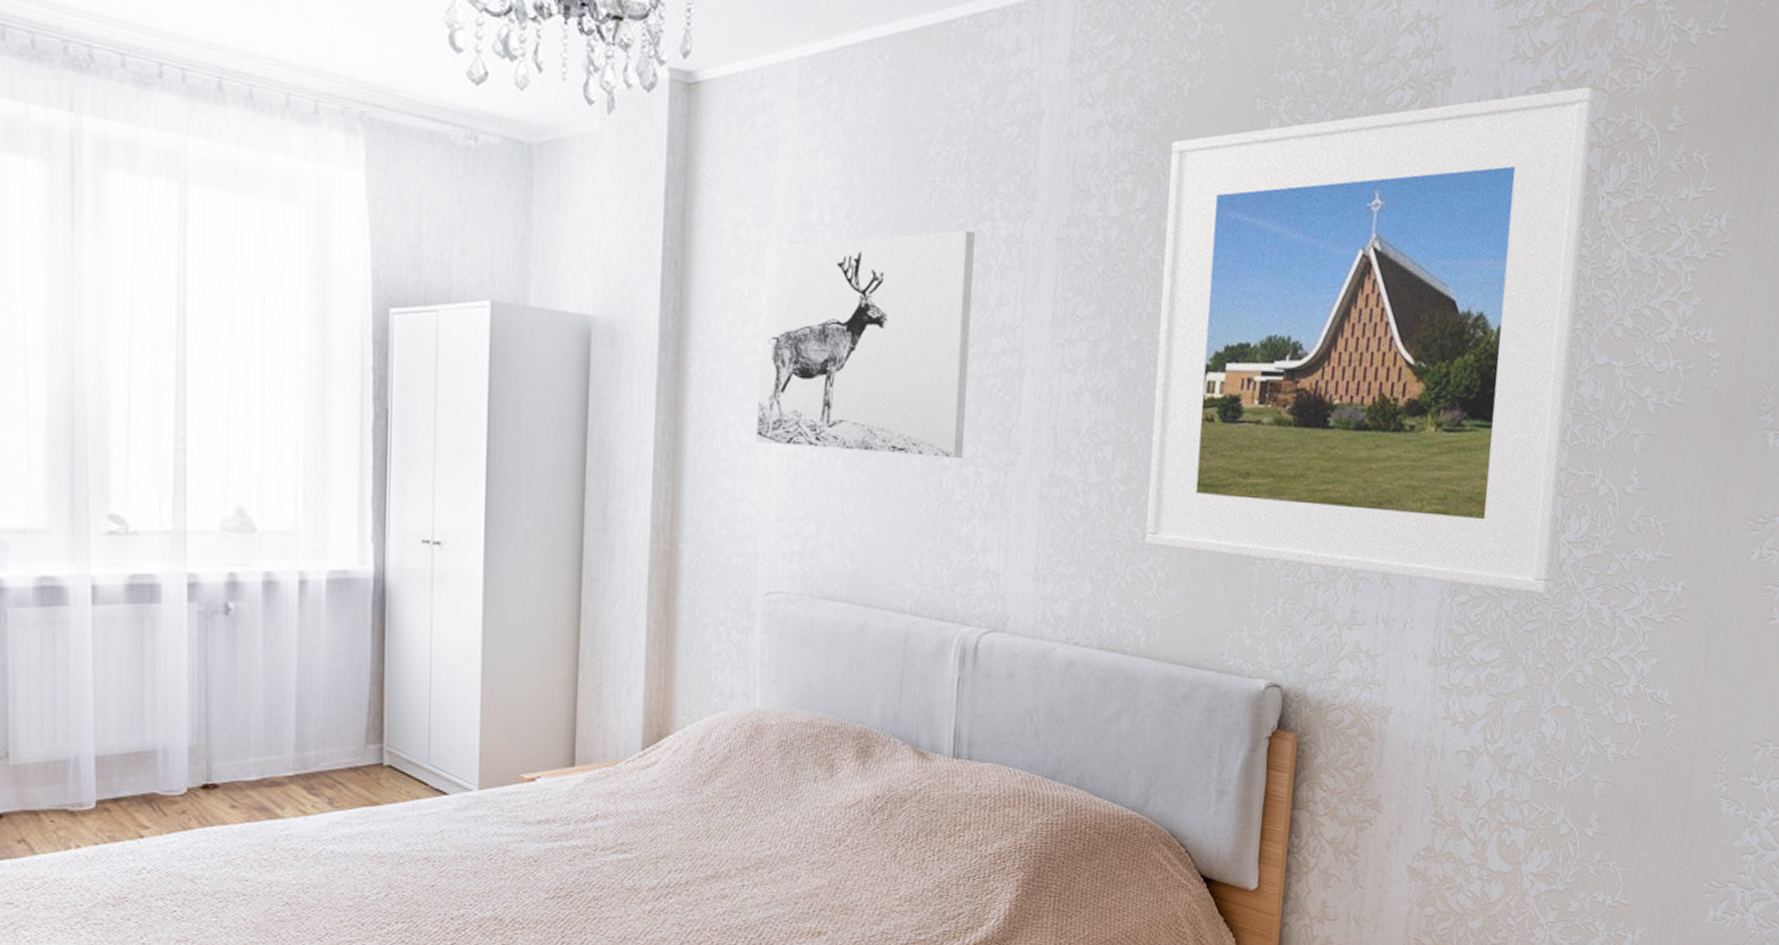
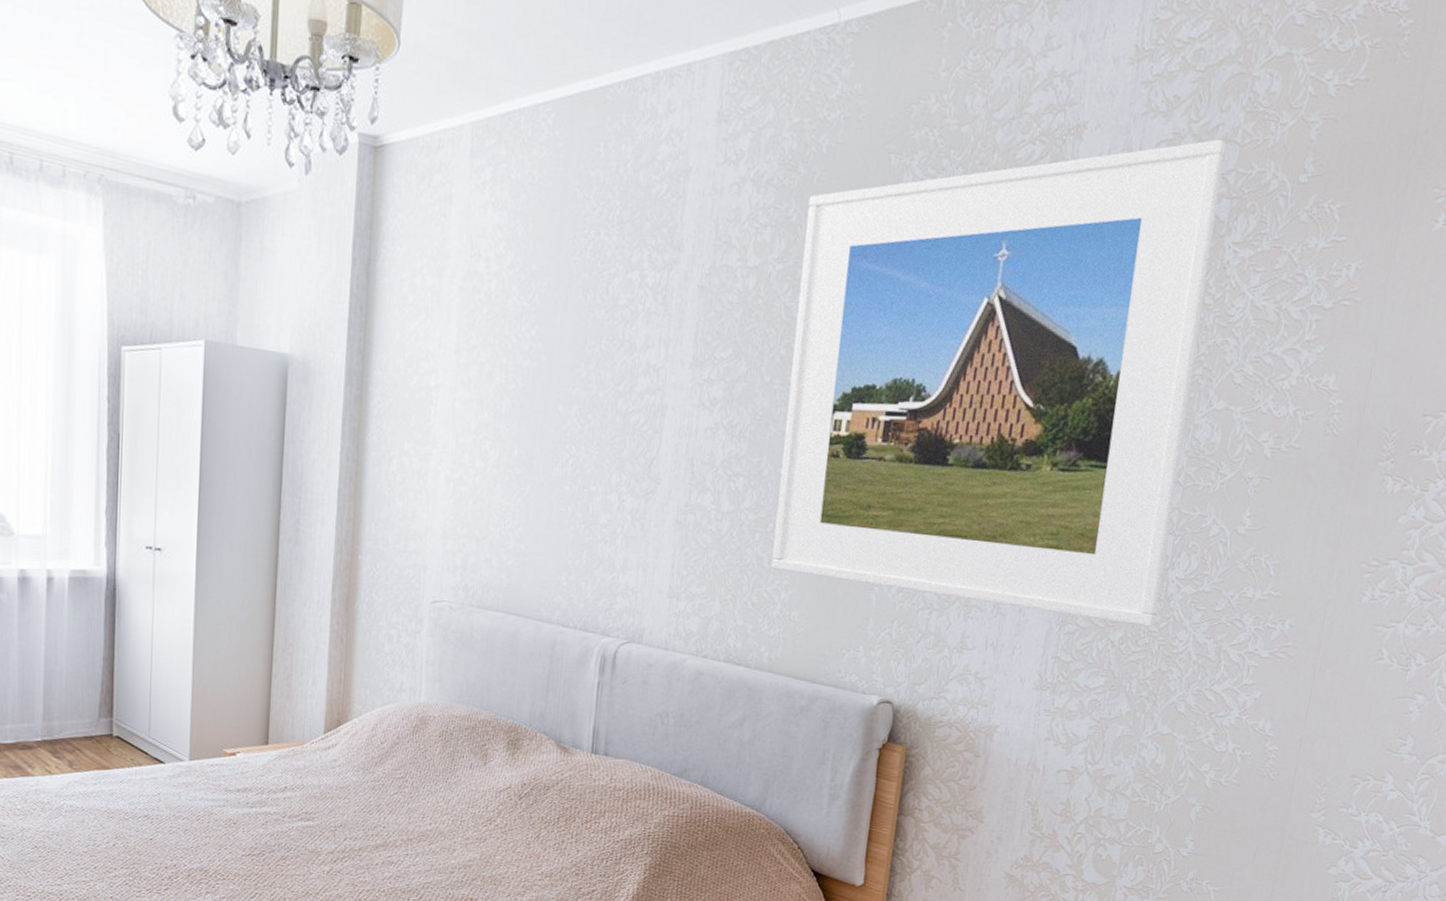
wall art: present [756,229,975,459] -> none [427,278,625,487]

